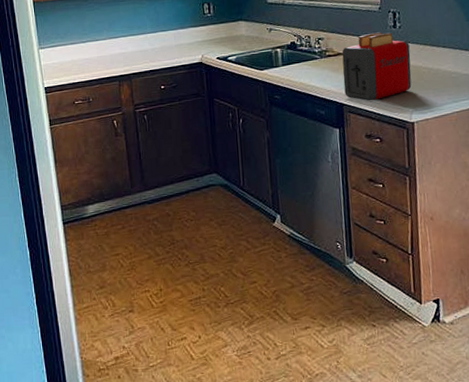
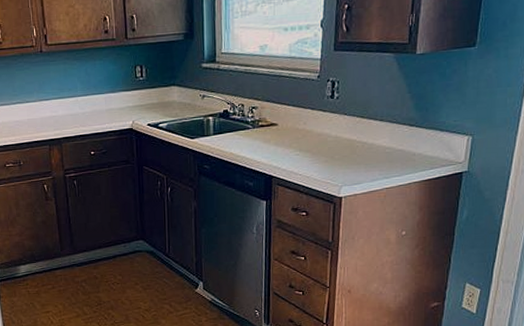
toaster: present [342,32,412,101] -> none [274,102,346,174]

